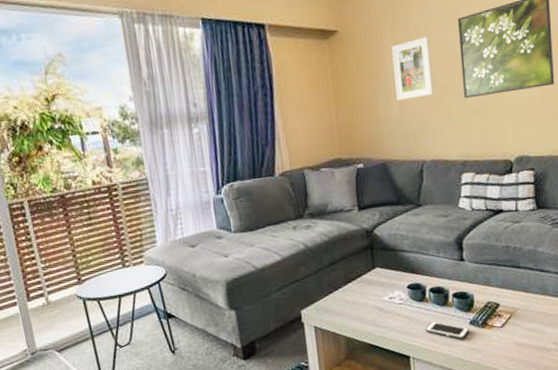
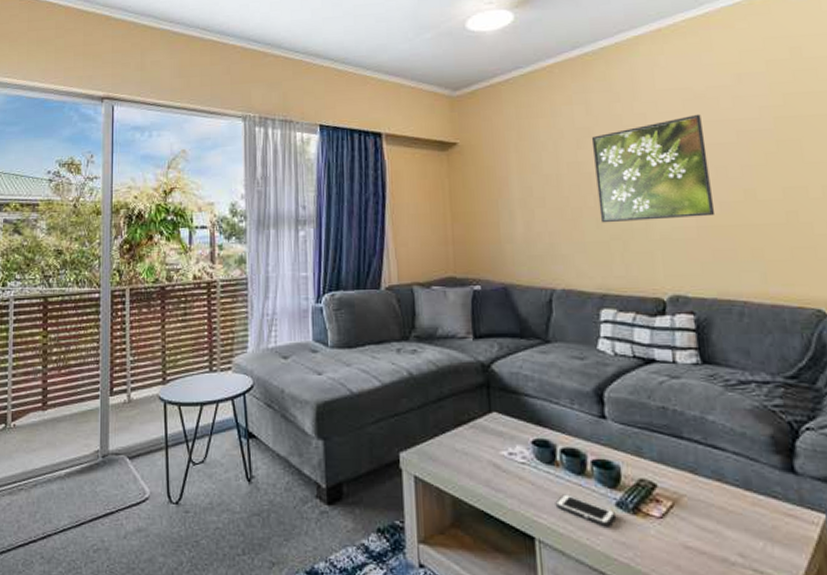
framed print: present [391,36,434,101] -> none [516,154,565,219]

